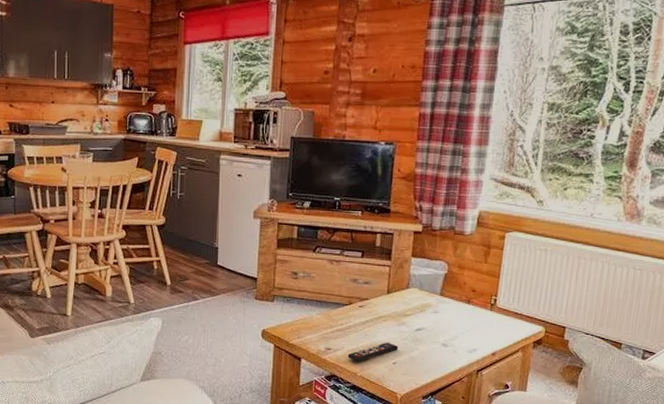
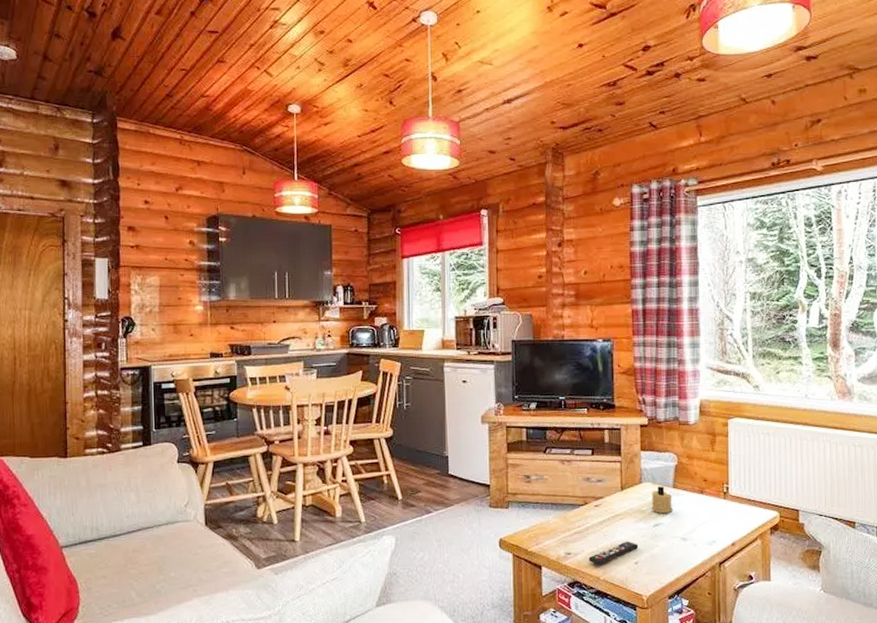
candle: none [415,293,438,319] -> present [651,486,674,513]

